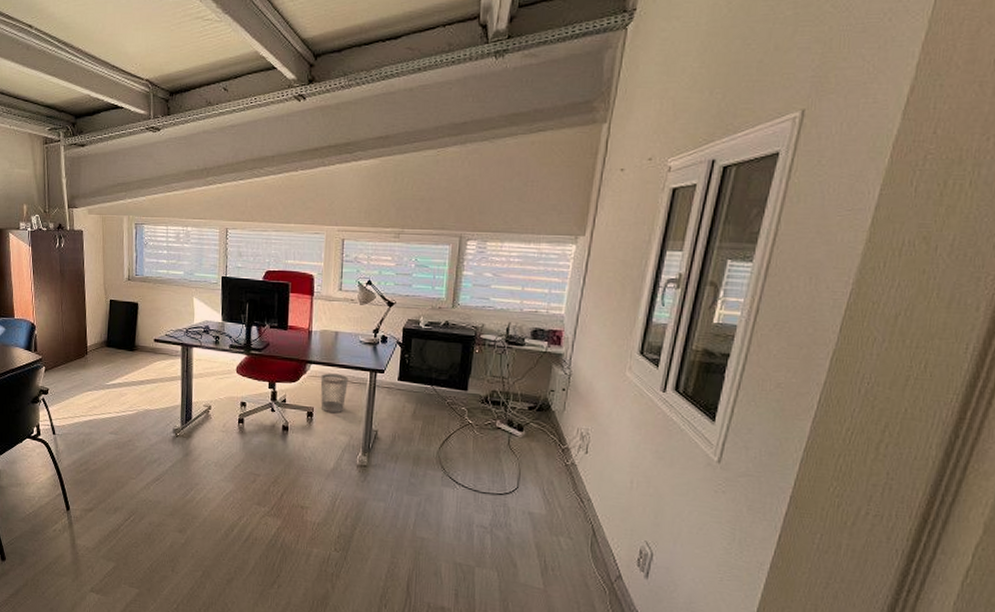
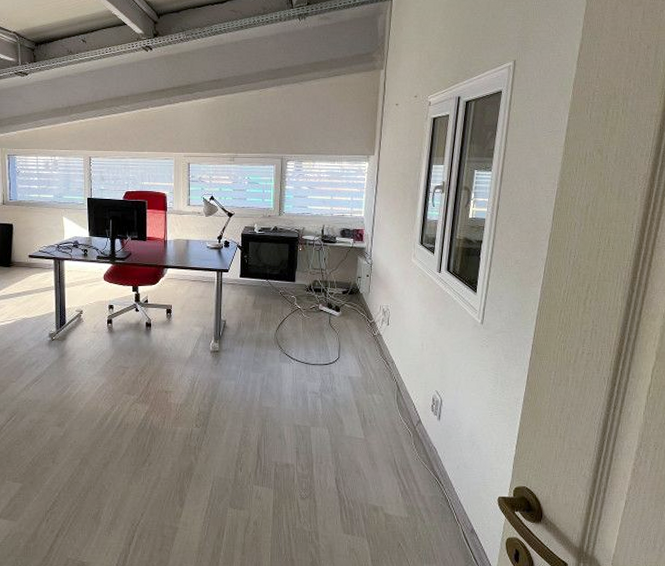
wastebasket: present [320,373,348,413] -> none [176,275,199,309]

